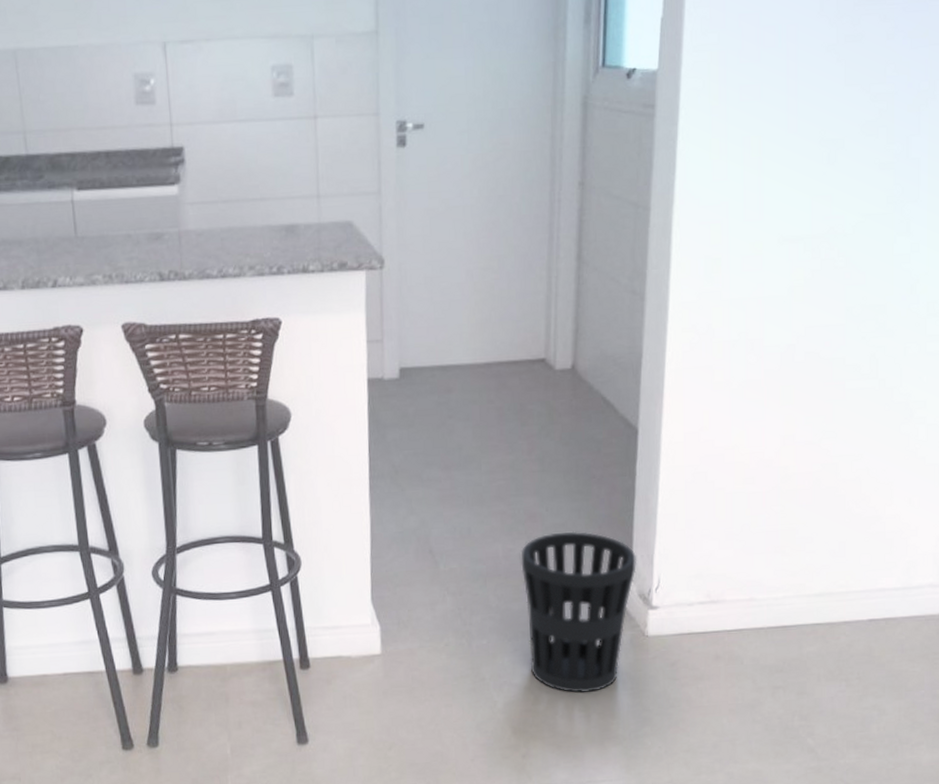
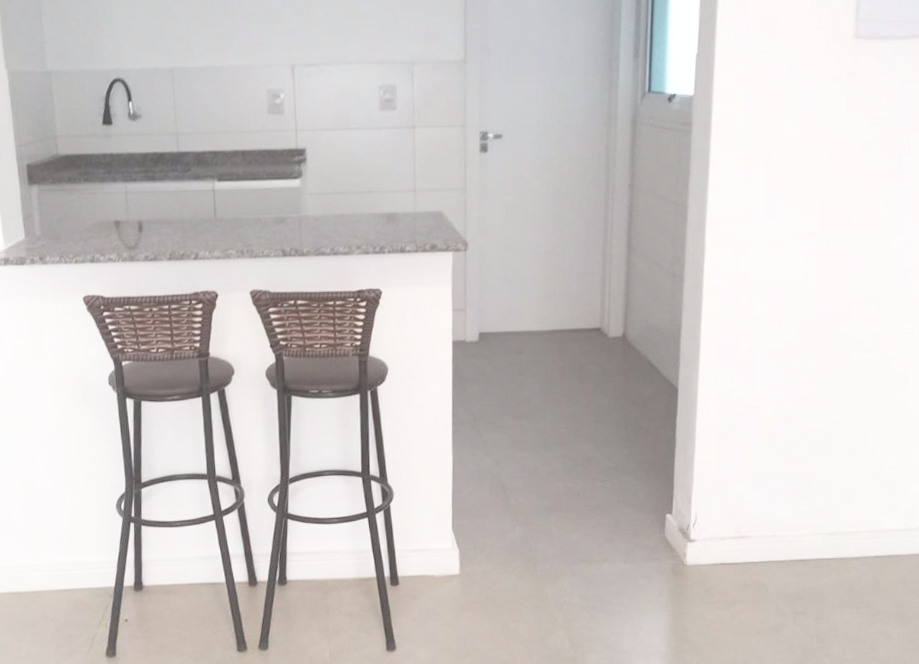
wastebasket: present [521,531,636,693] -> none [579,473,677,613]

